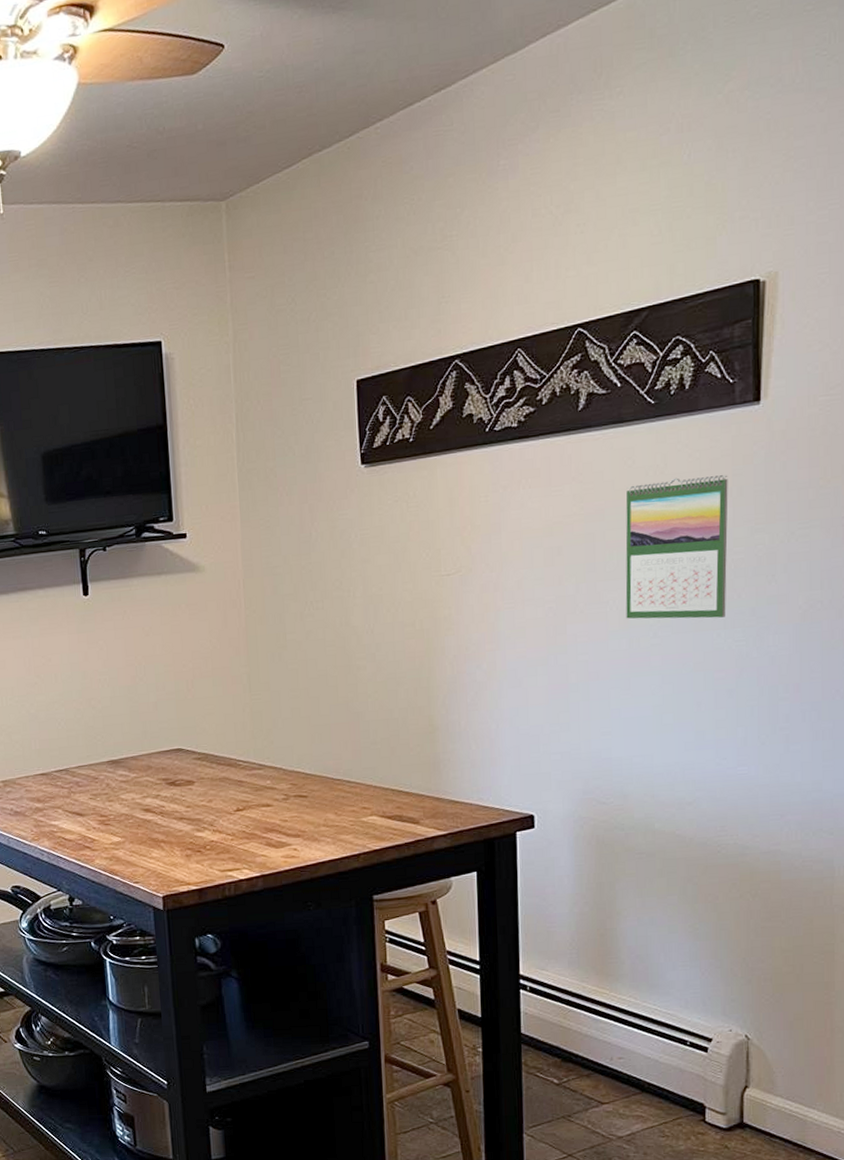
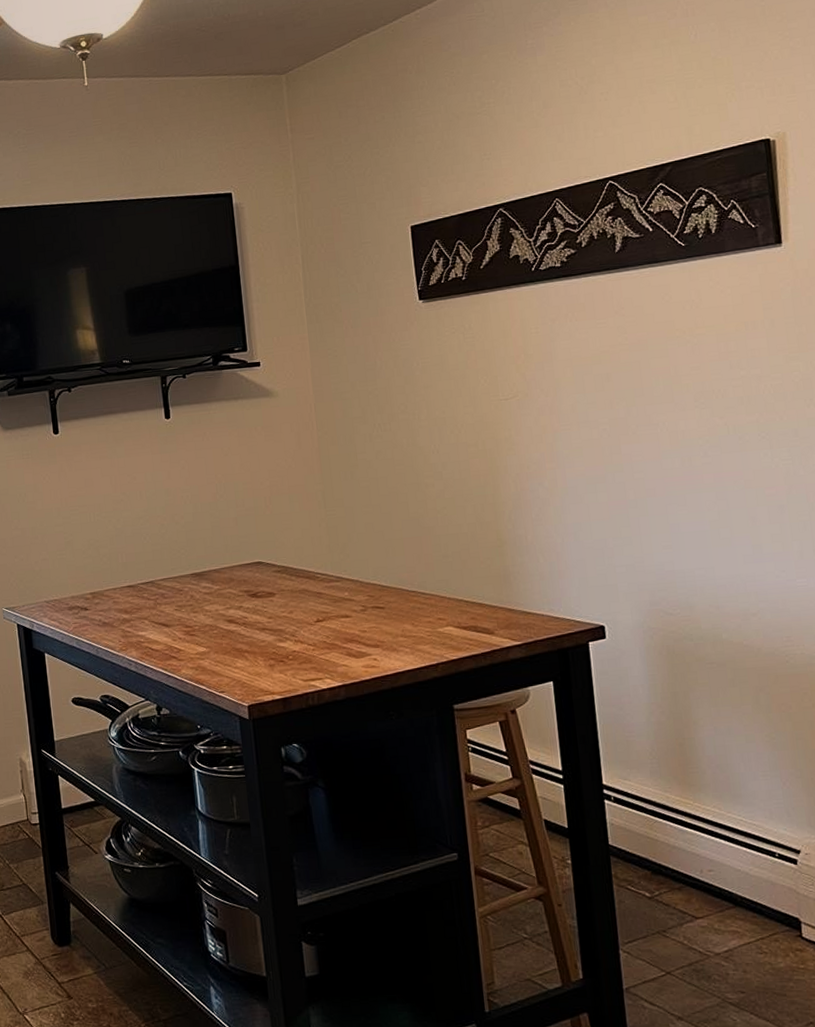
calendar: present [625,475,728,619] -> none [666,309,770,440]

